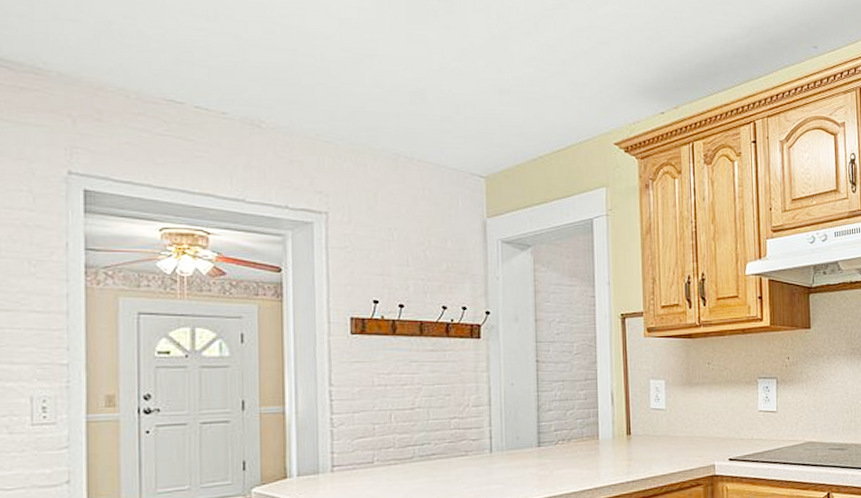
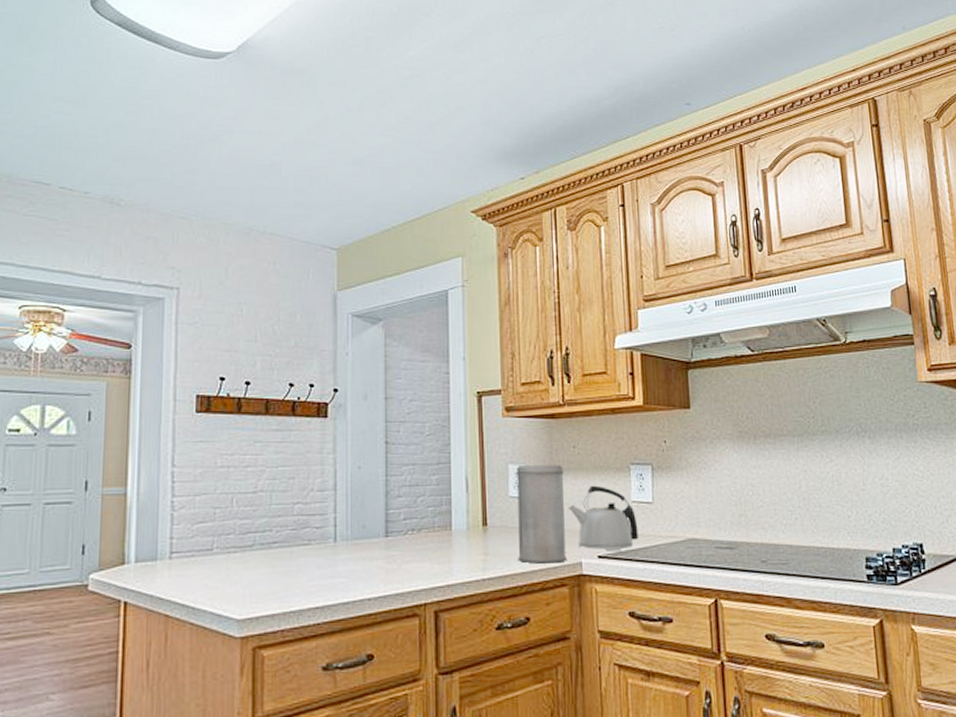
canister: none [656,380,702,467] -> present [515,465,567,564]
kettle: none [703,397,764,455] -> present [568,485,639,552]

